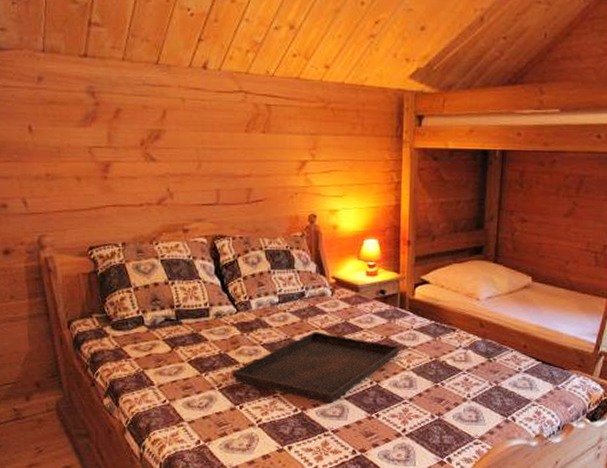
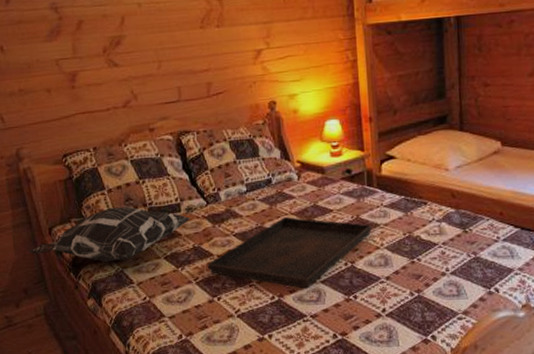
decorative pillow: none [44,306,218,361] -> present [28,206,190,262]

